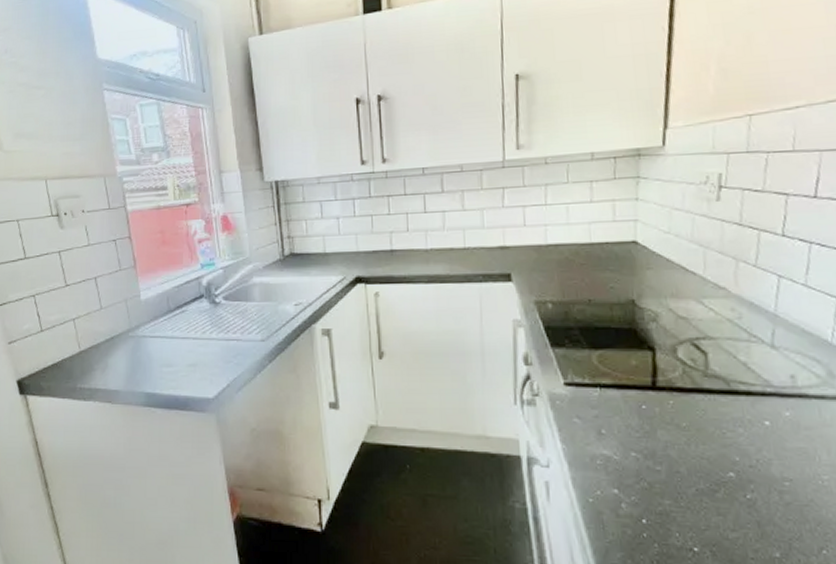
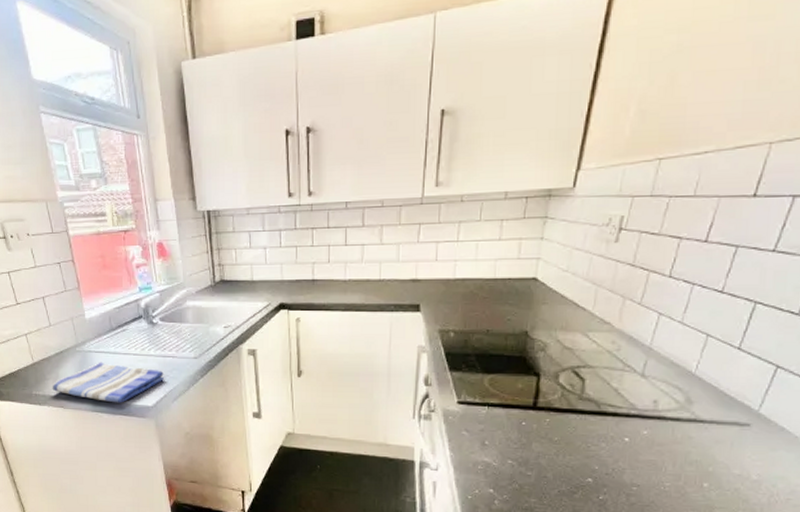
dish towel: none [99,348,227,395] -> present [52,362,164,403]

